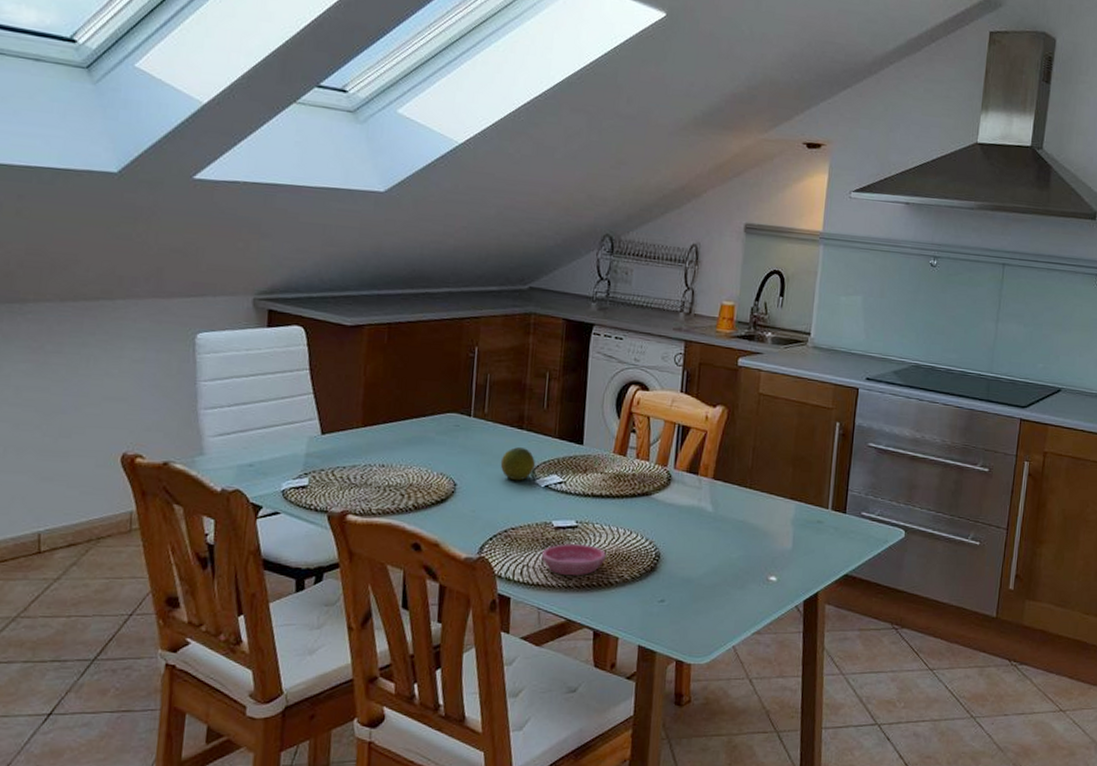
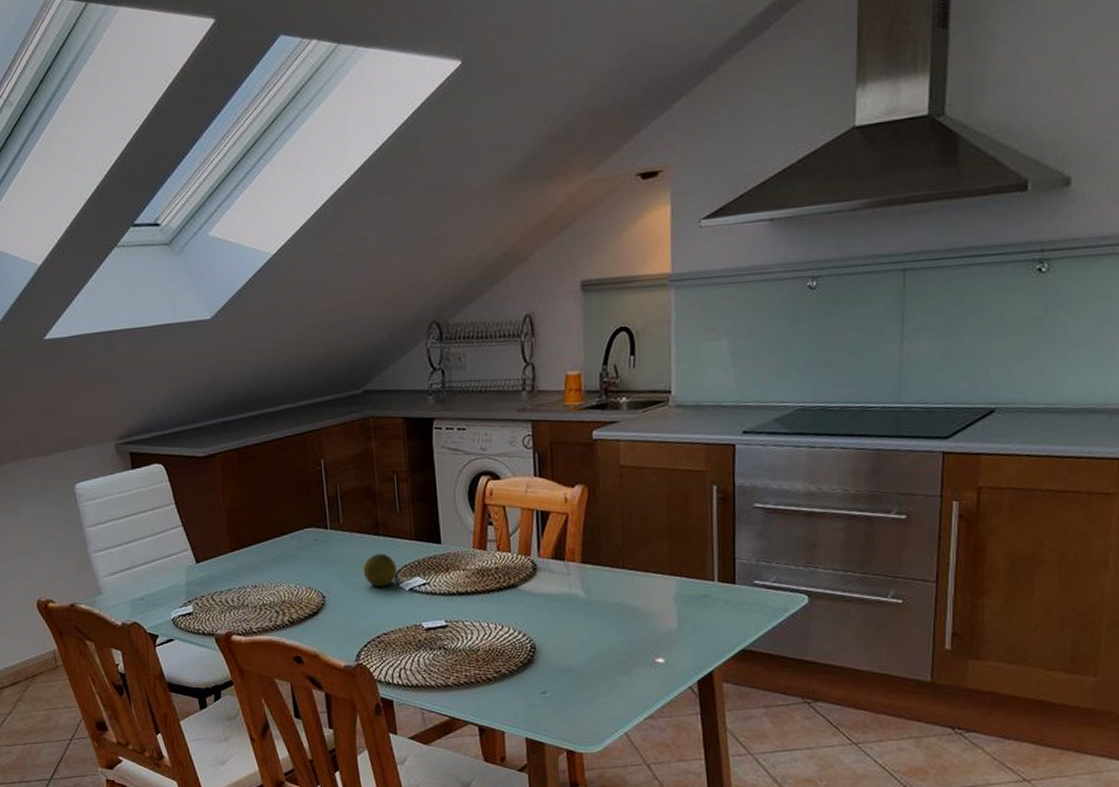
saucer: present [541,544,606,576] -> none [416,643,480,675]

